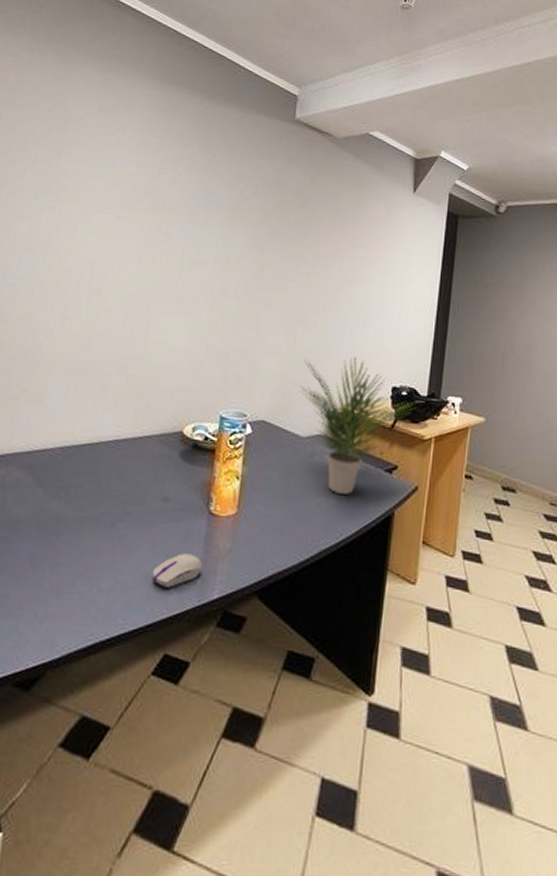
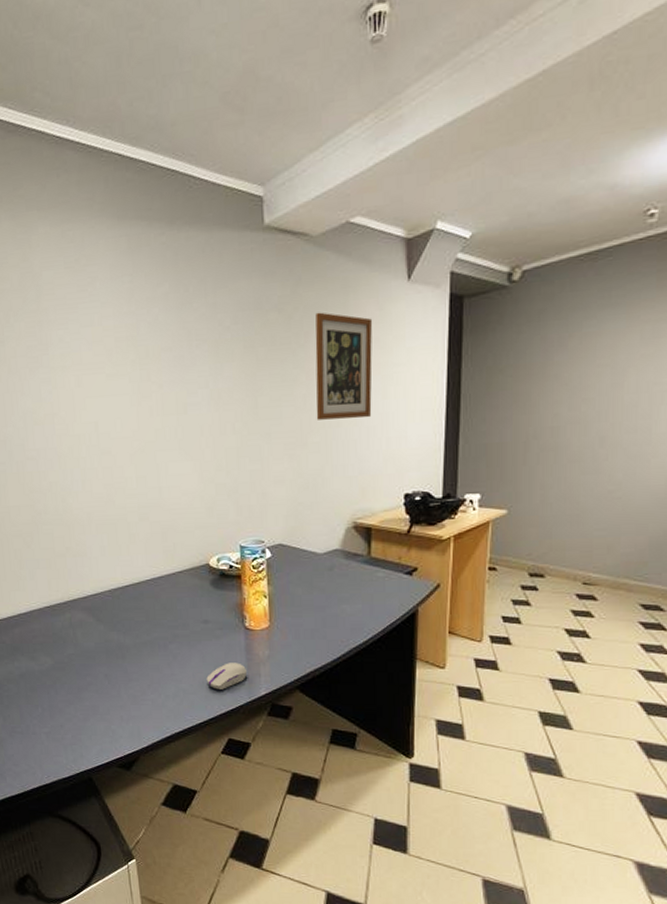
potted plant: present [300,357,416,495] -> none [311,470,431,599]
wall art: none [317,202,380,307] -> present [315,312,373,420]

